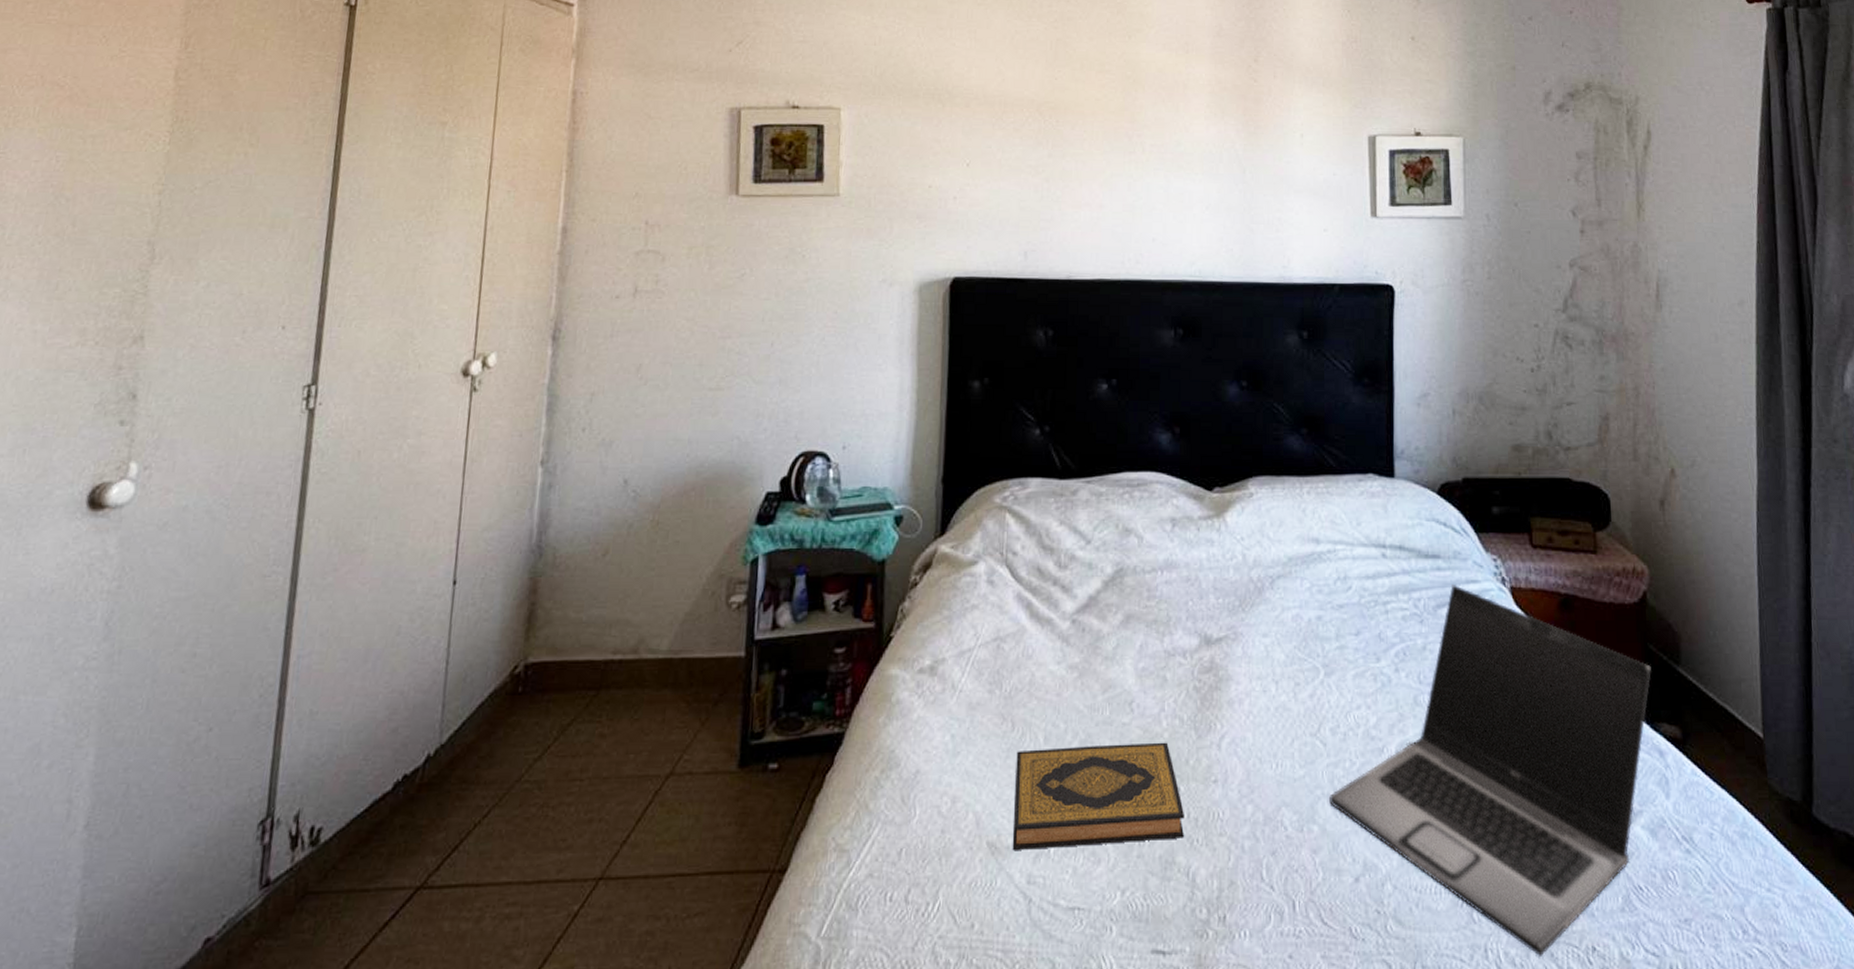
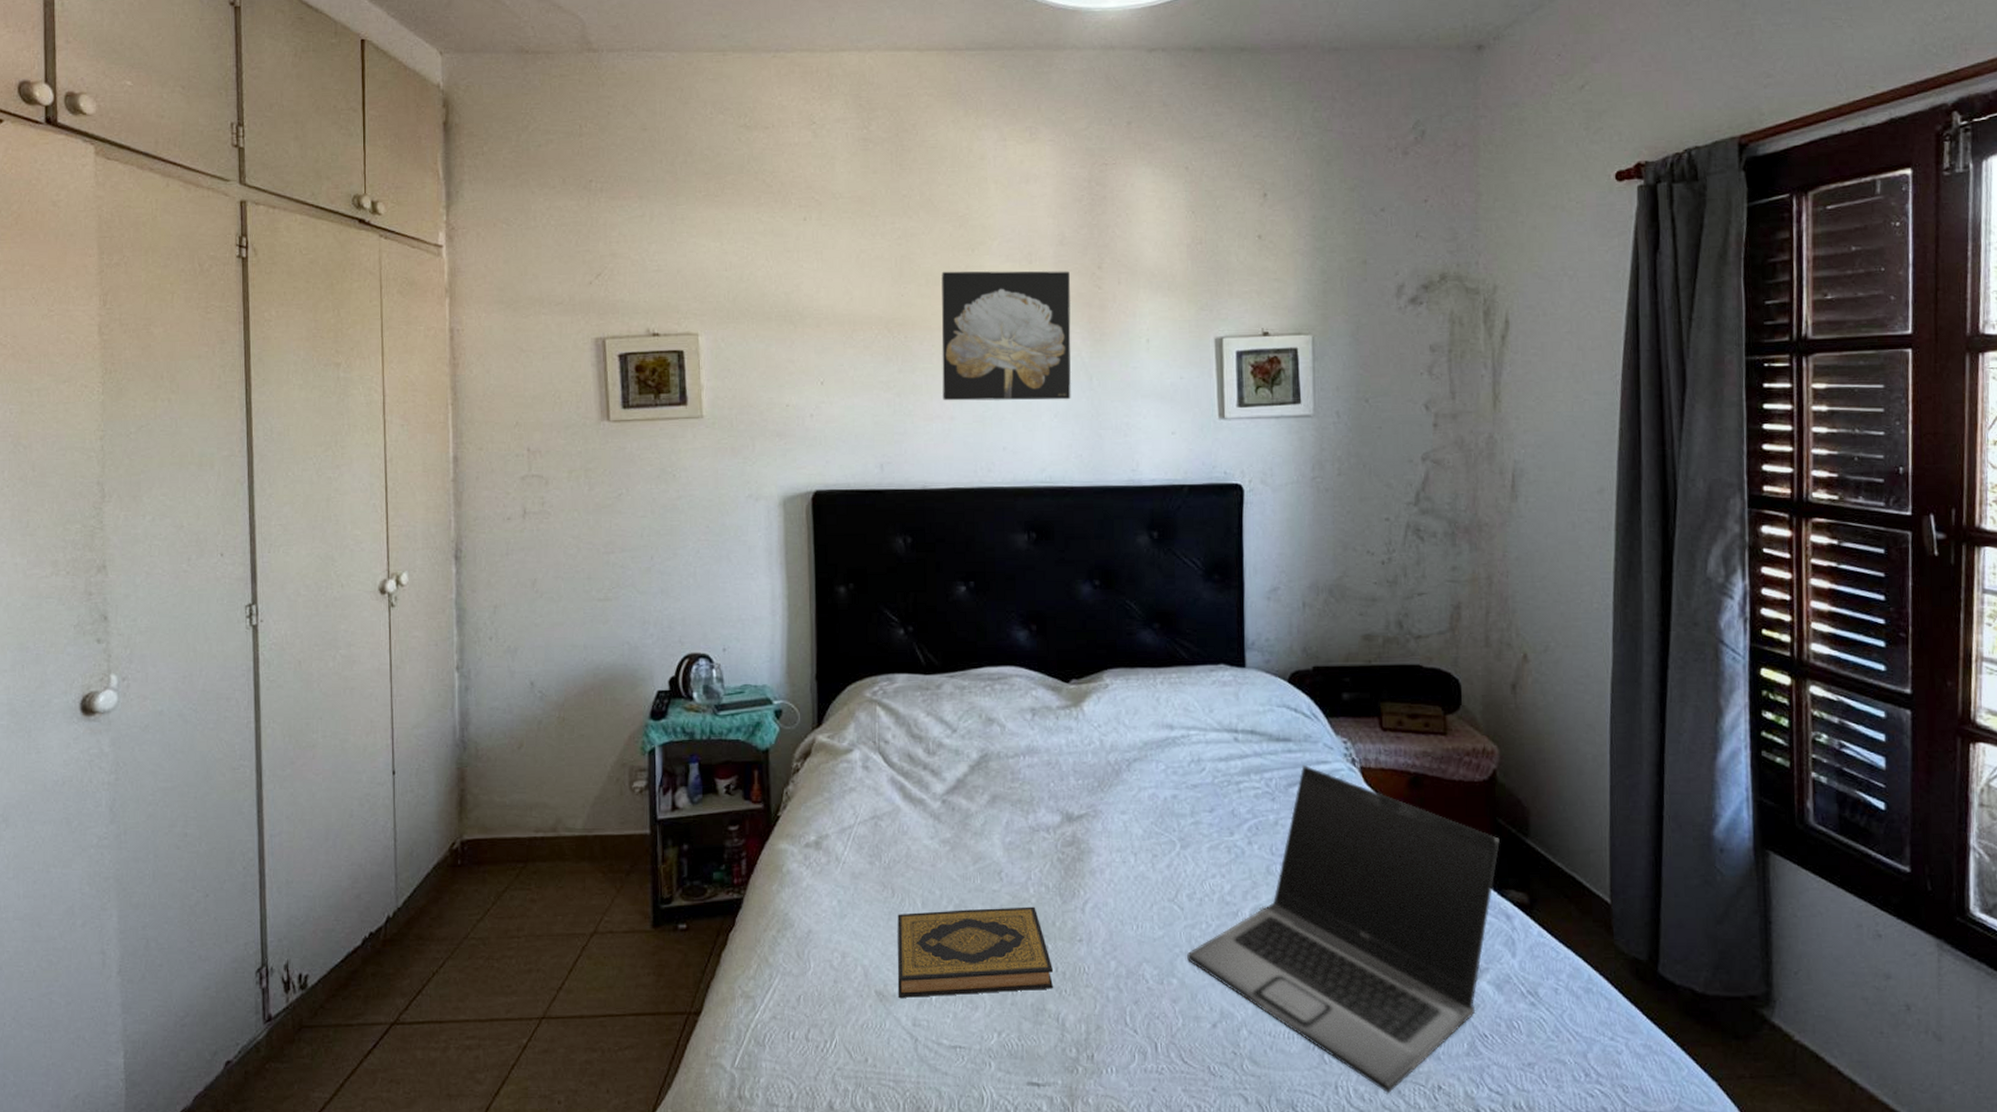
wall art: none [1092,56,1226,192] -> present [941,271,1071,401]

